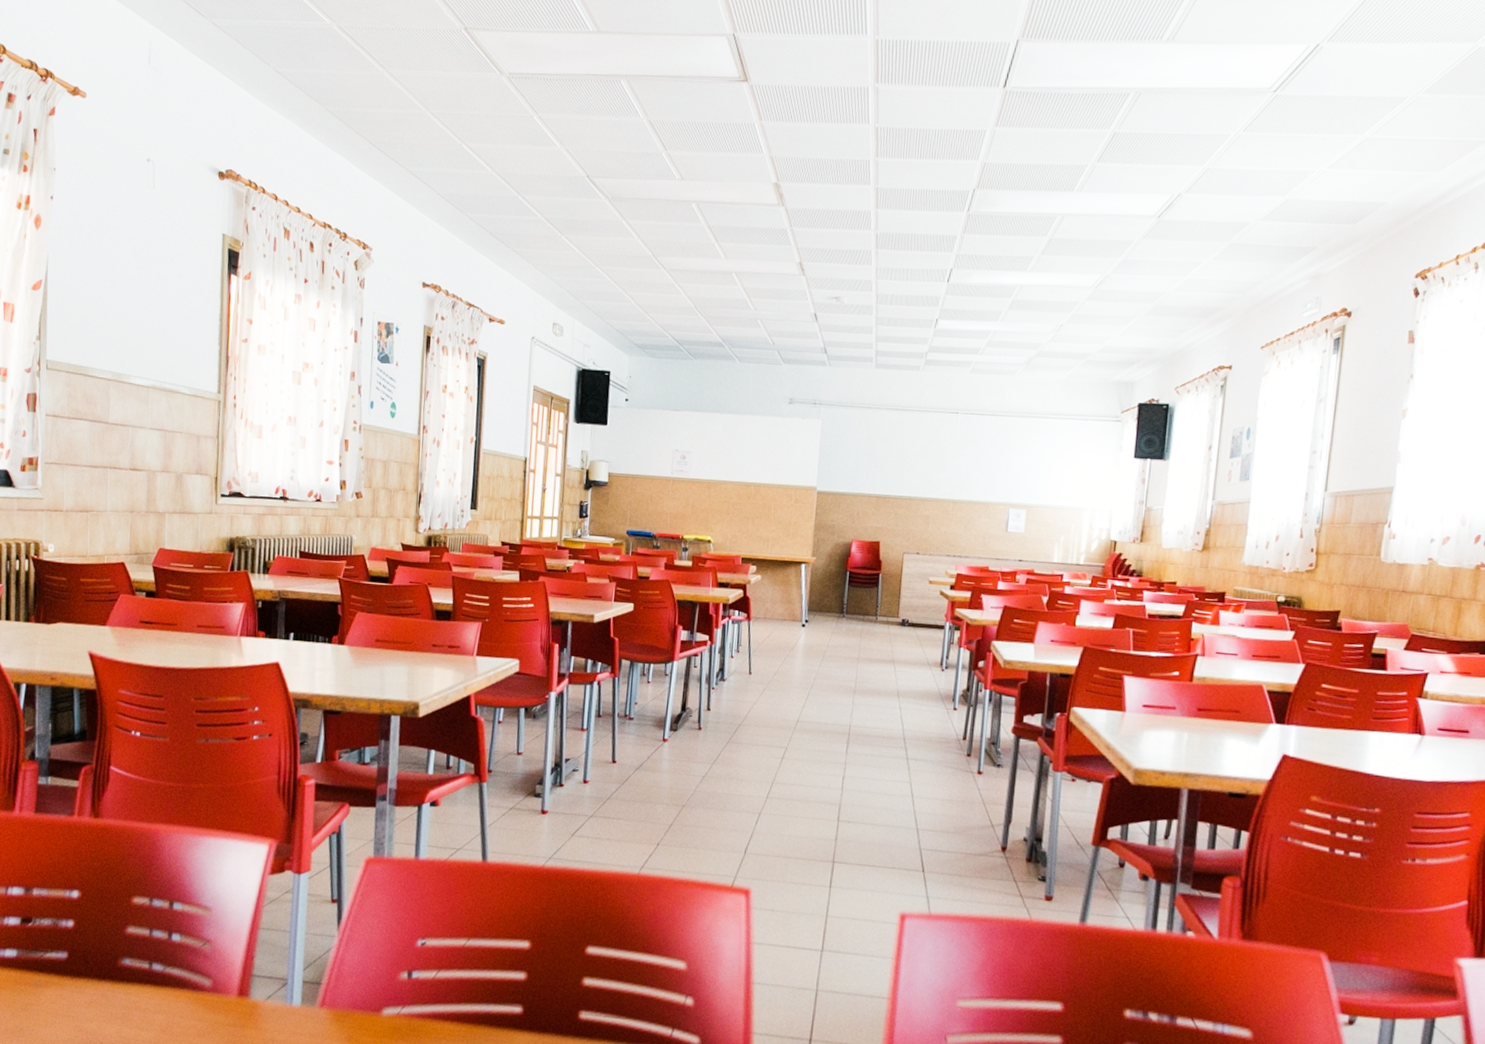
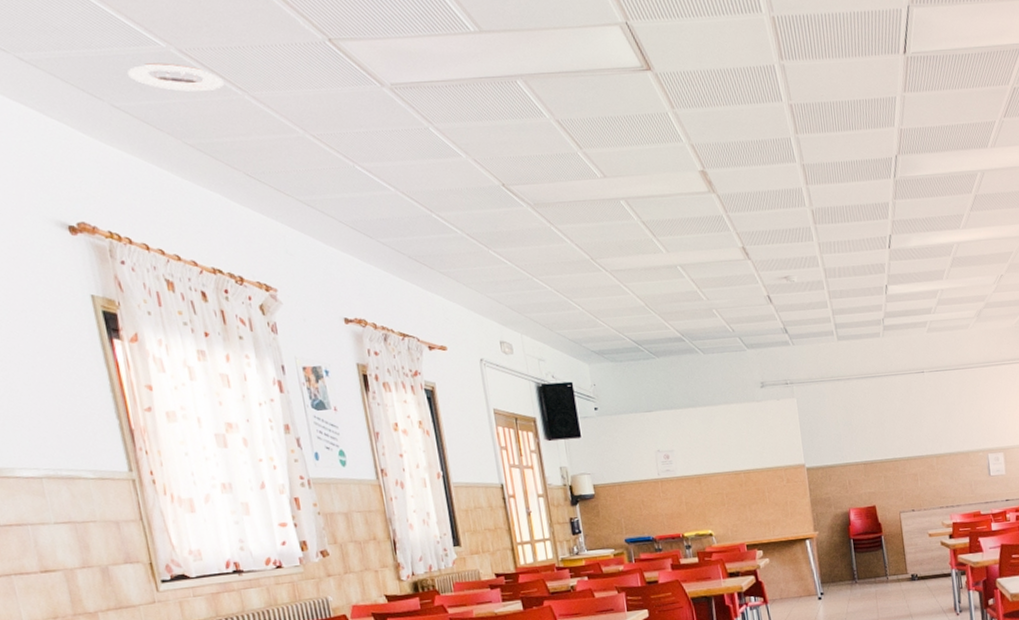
ceiling vent: none [295,37,370,65] -> present [127,62,224,92]

